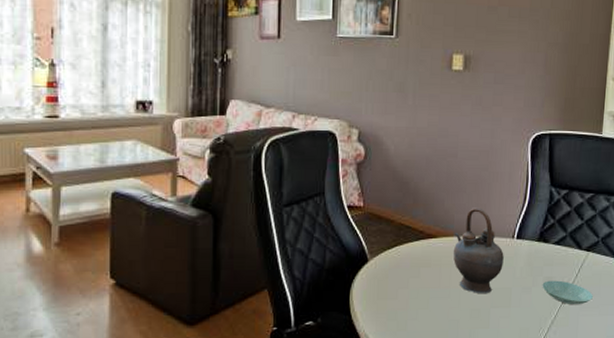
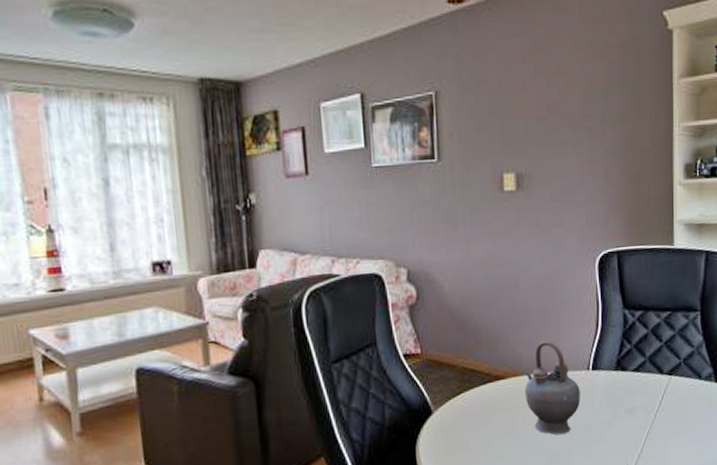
saucer: present [542,280,594,305] -> none [624,410,681,436]

